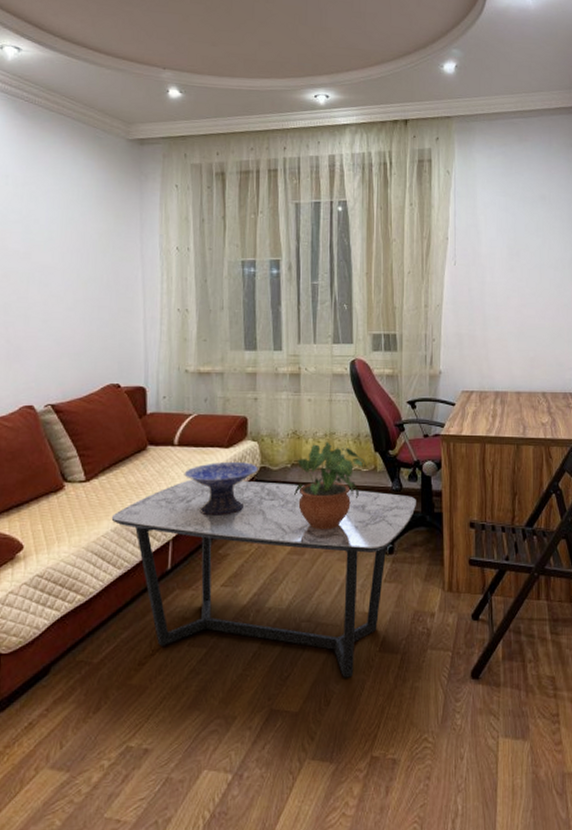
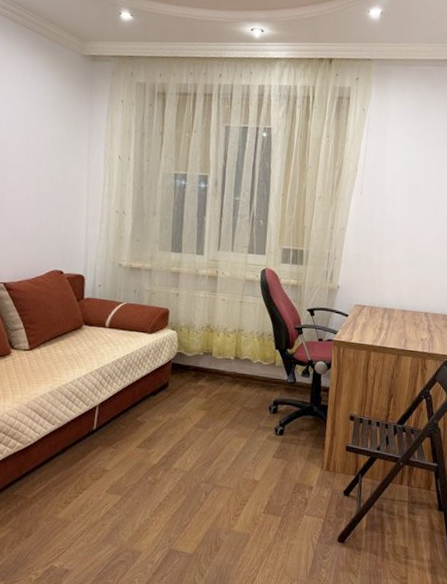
coffee table: present [111,479,416,678] -> none [49,357,307,531]
decorative bowl: present [184,462,258,516] -> none [112,345,175,390]
potted plant: present [294,440,367,530] -> none [204,335,268,410]

